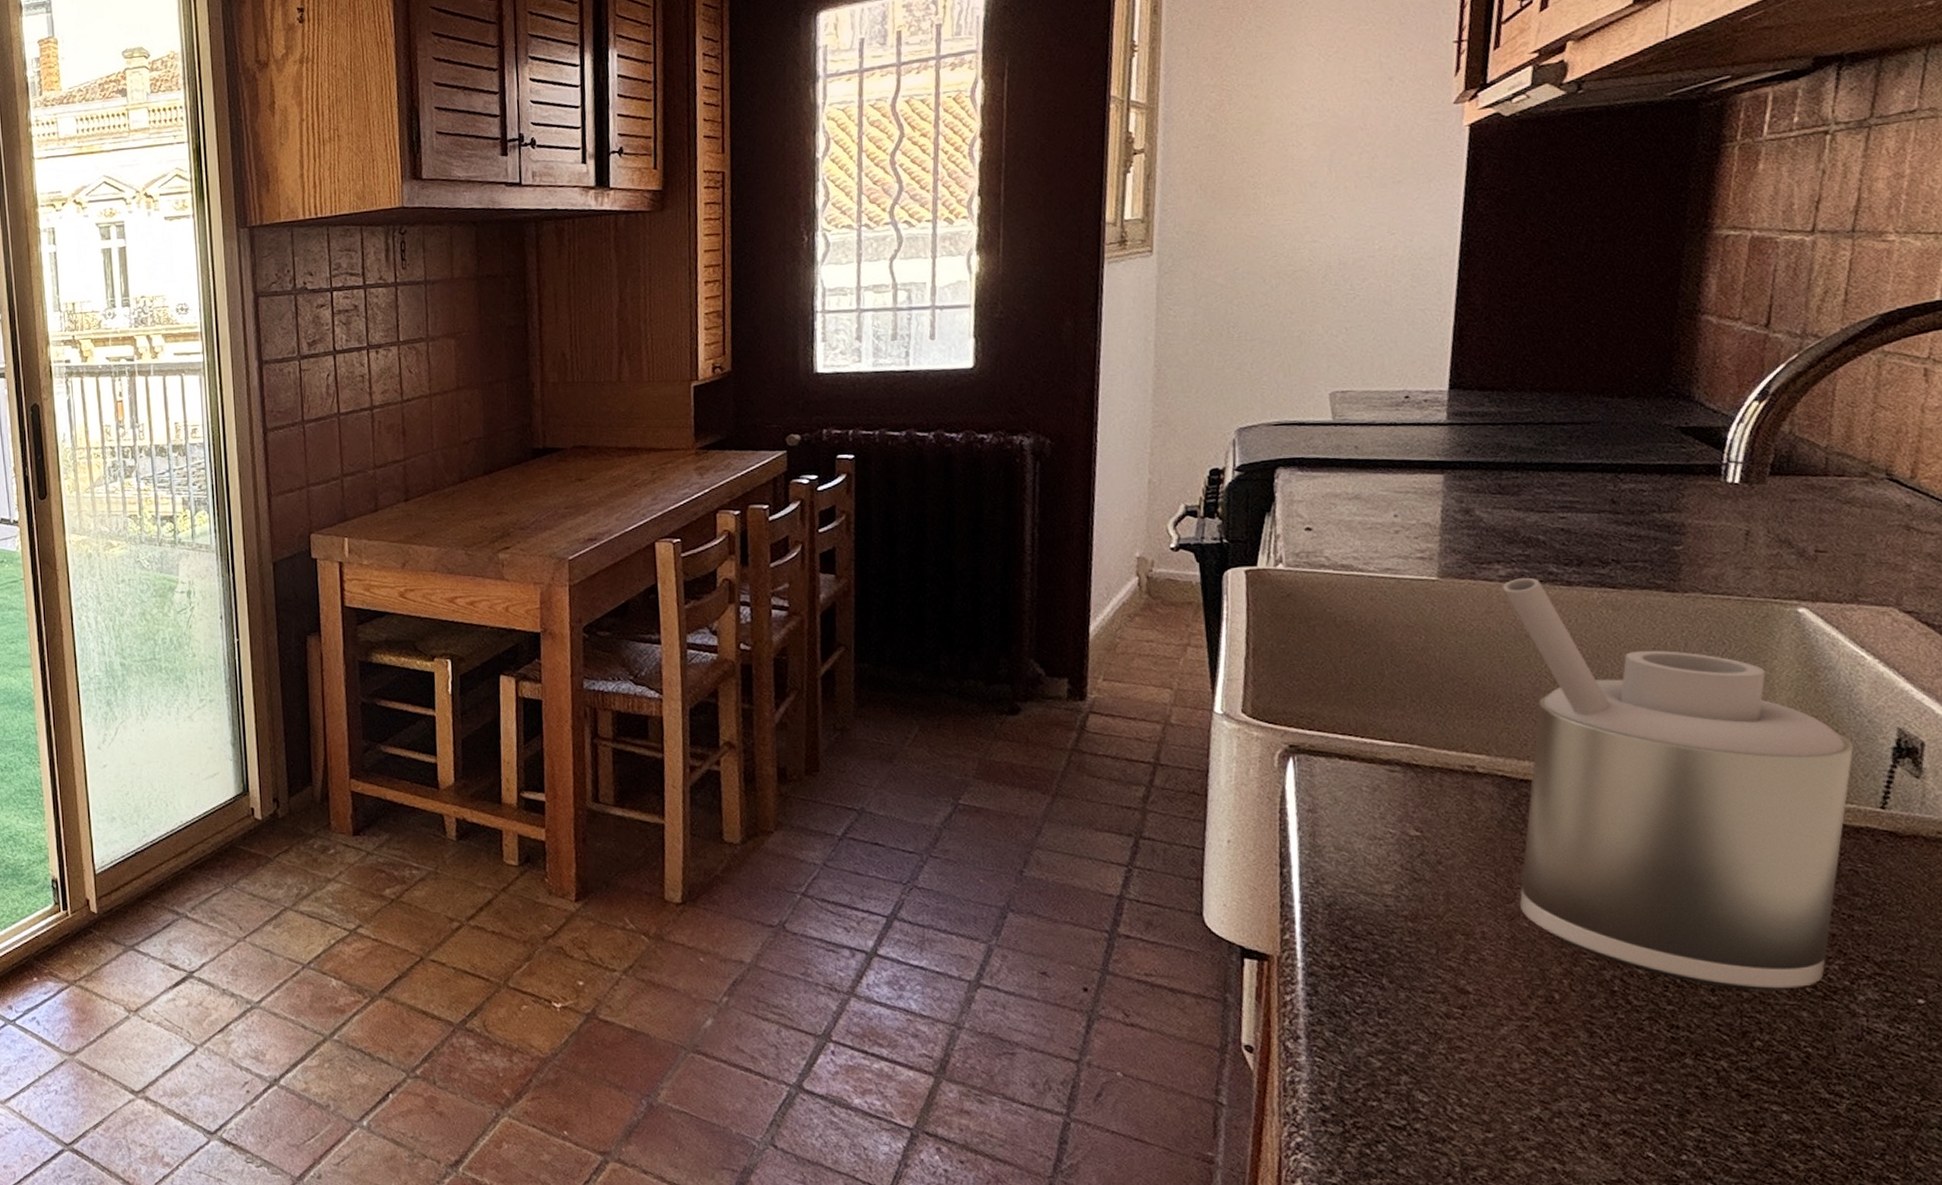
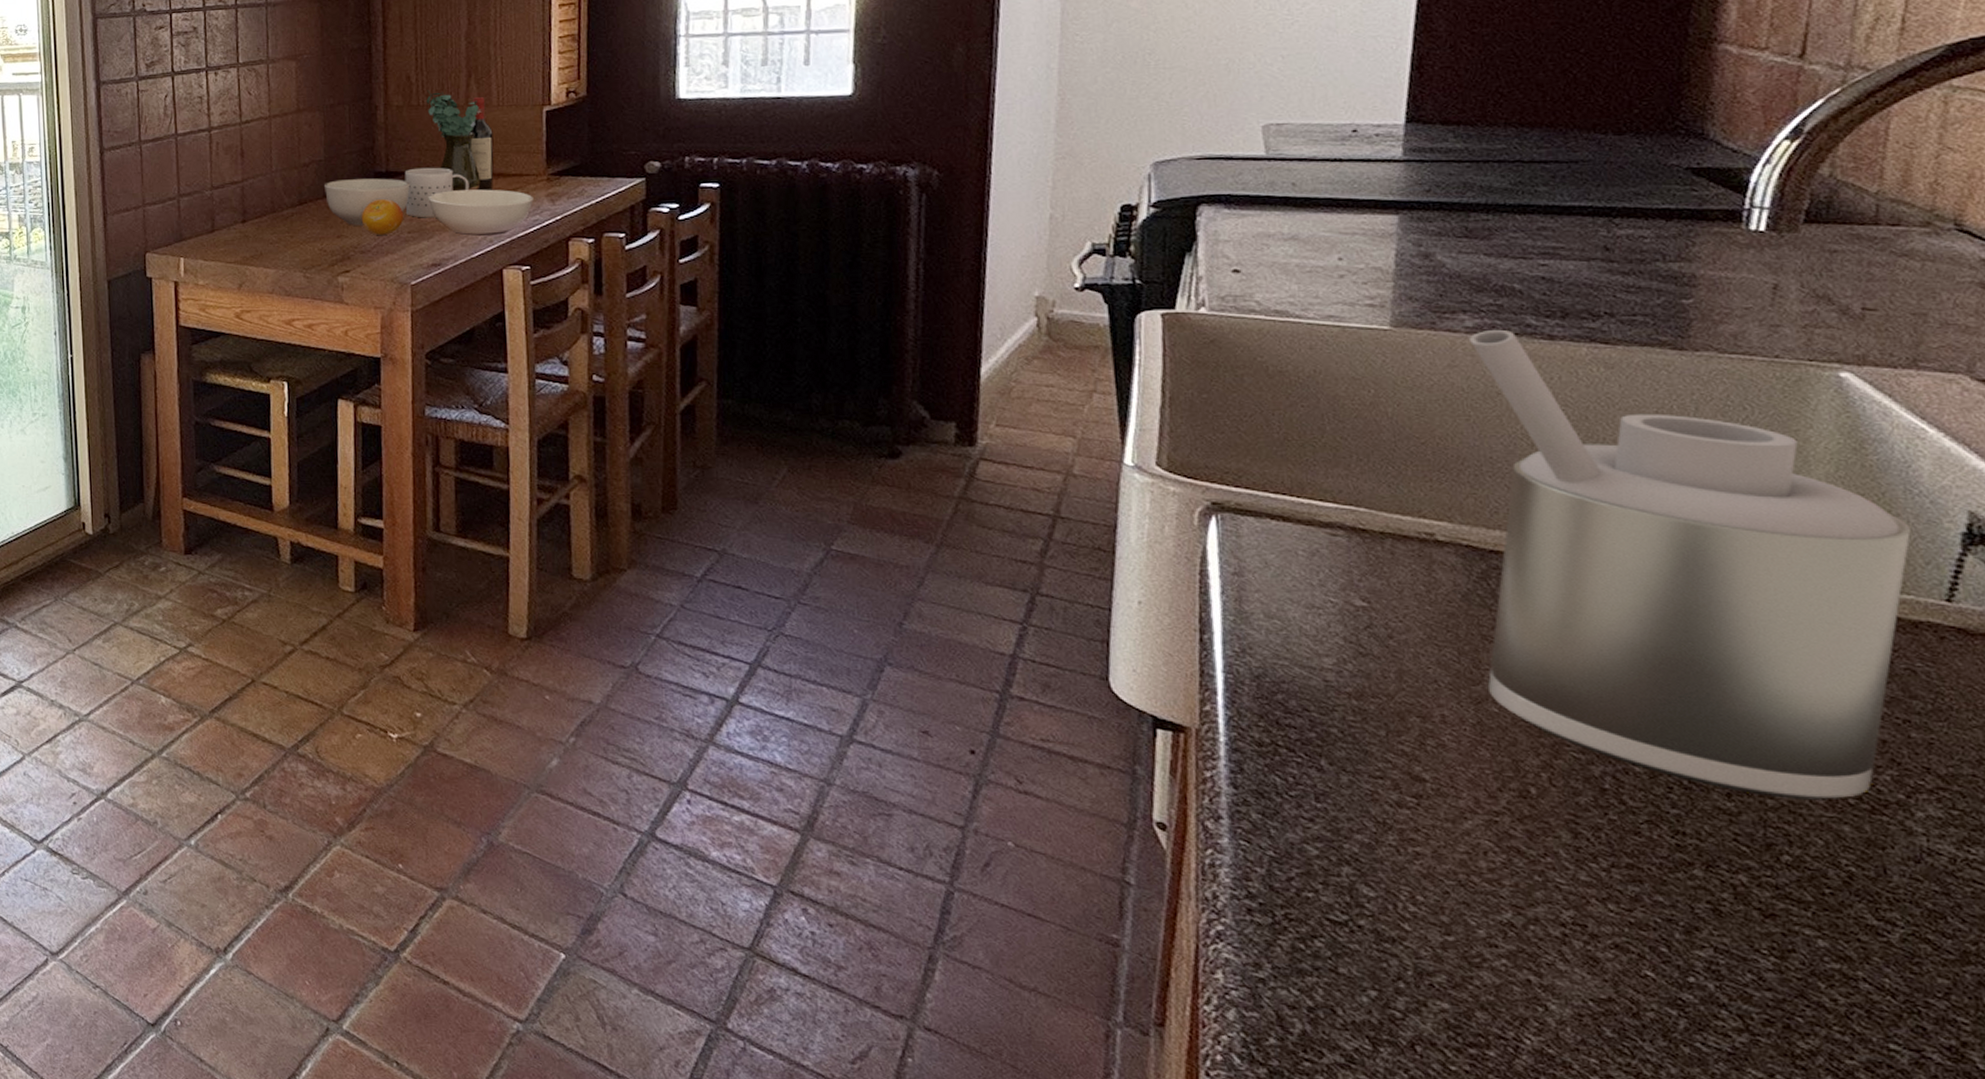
bowl: none [484,454,567,504] -> present [324,178,411,227]
fruit: none [520,474,561,511] -> present [361,198,404,235]
mug: none [561,443,623,494] -> present [404,167,470,218]
vase: none [581,365,633,467] -> present [426,89,481,192]
bowl: none [583,463,683,510] -> present [427,189,533,236]
wine bottle: none [619,373,646,466] -> present [466,97,494,191]

